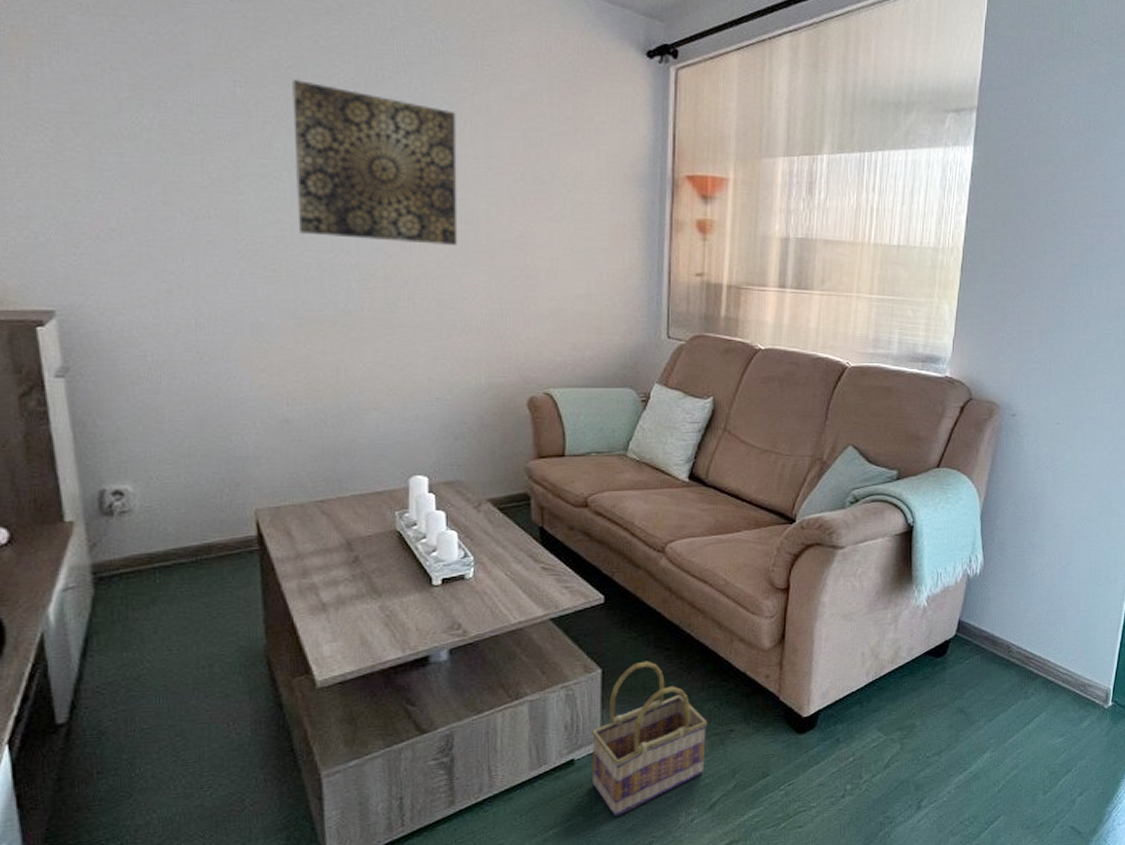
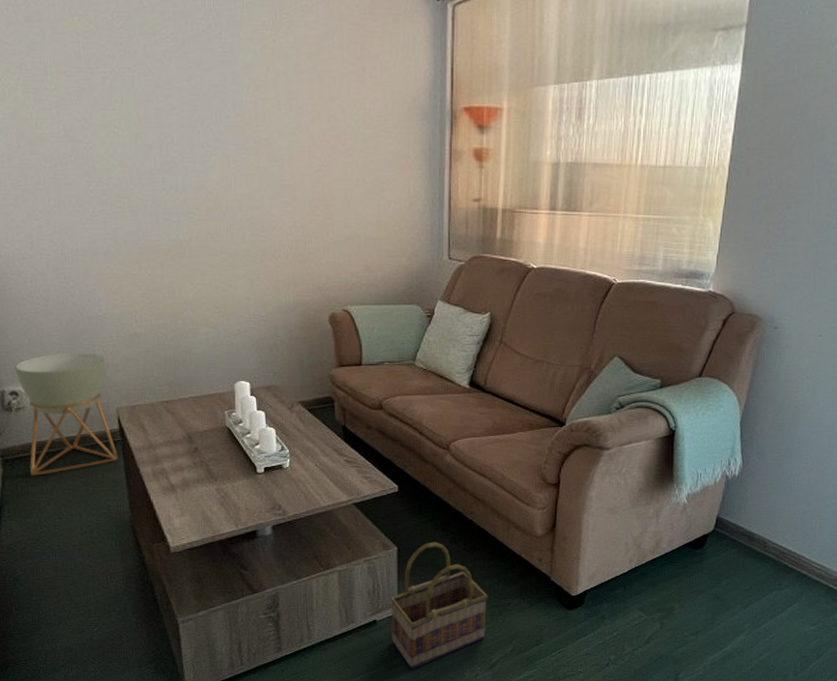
planter: none [120,442,254,597] -> present [14,352,118,476]
wall art: present [292,80,458,245] -> none [124,38,266,180]

